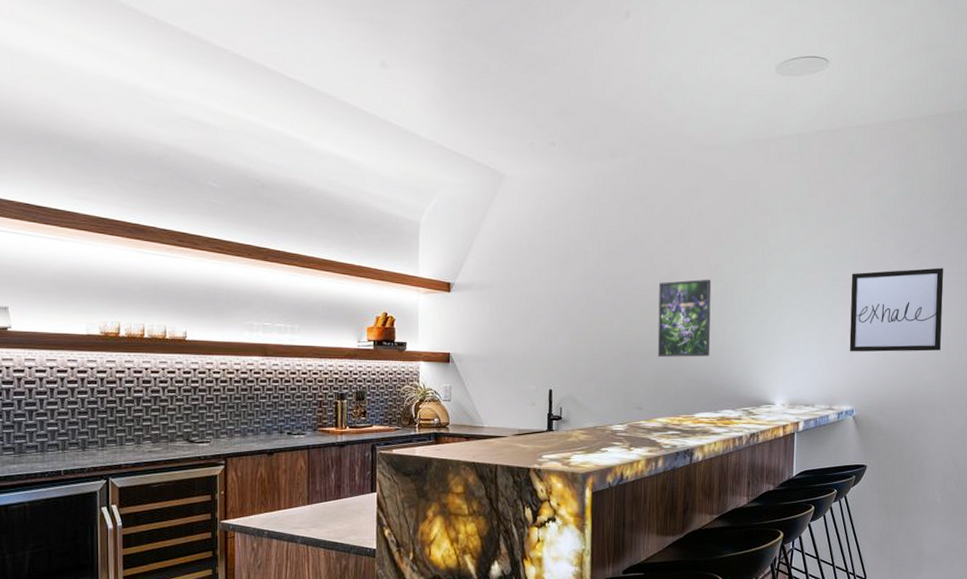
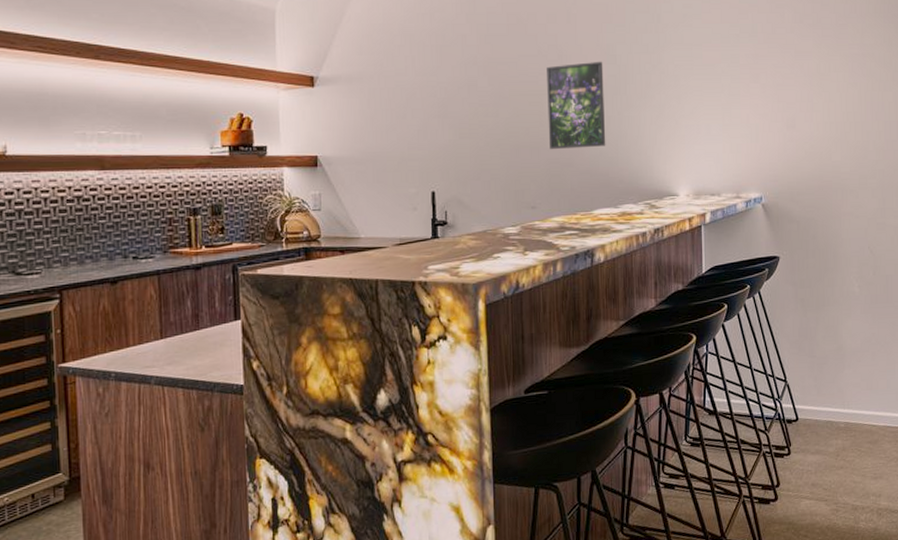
wall art: present [849,268,944,352] -> none [751,40,849,134]

